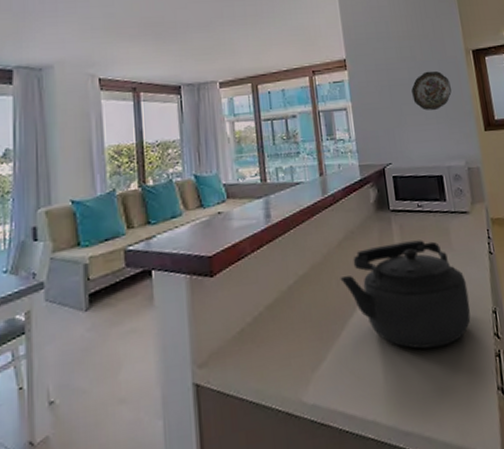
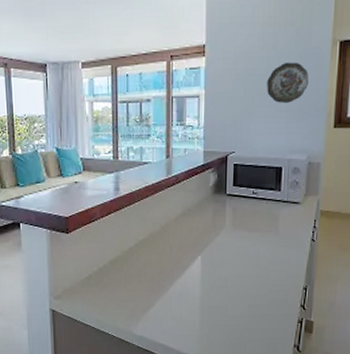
kettle: present [340,240,471,349] -> none [174,222,285,310]

